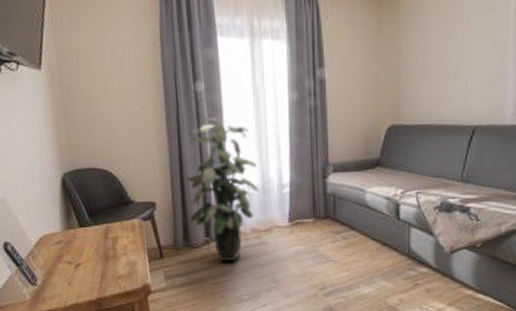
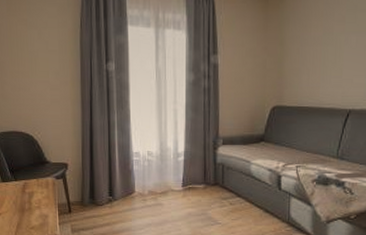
indoor plant: present [186,117,258,262] -> none [95,93,156,220]

